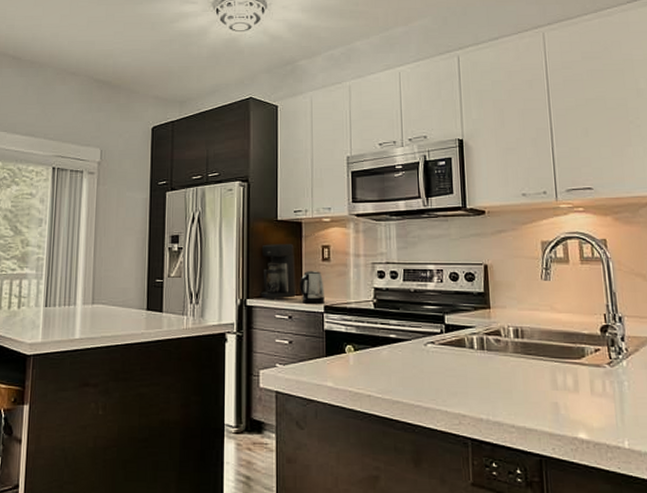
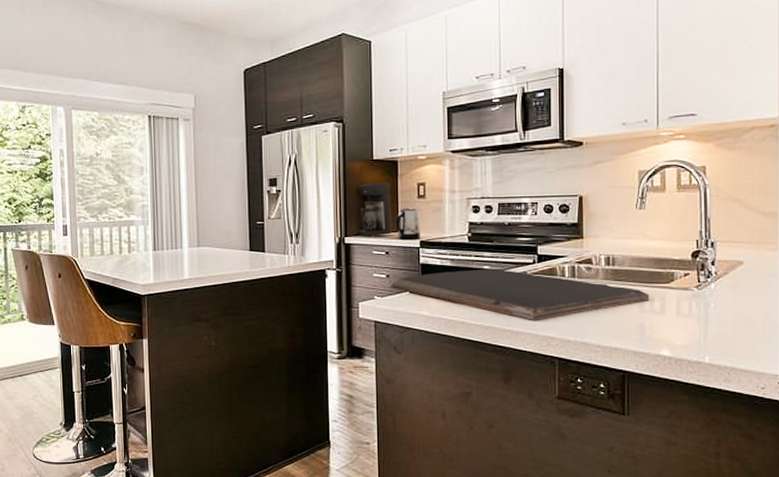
cutting board: none [293,337,562,395] -> present [390,268,650,320]

